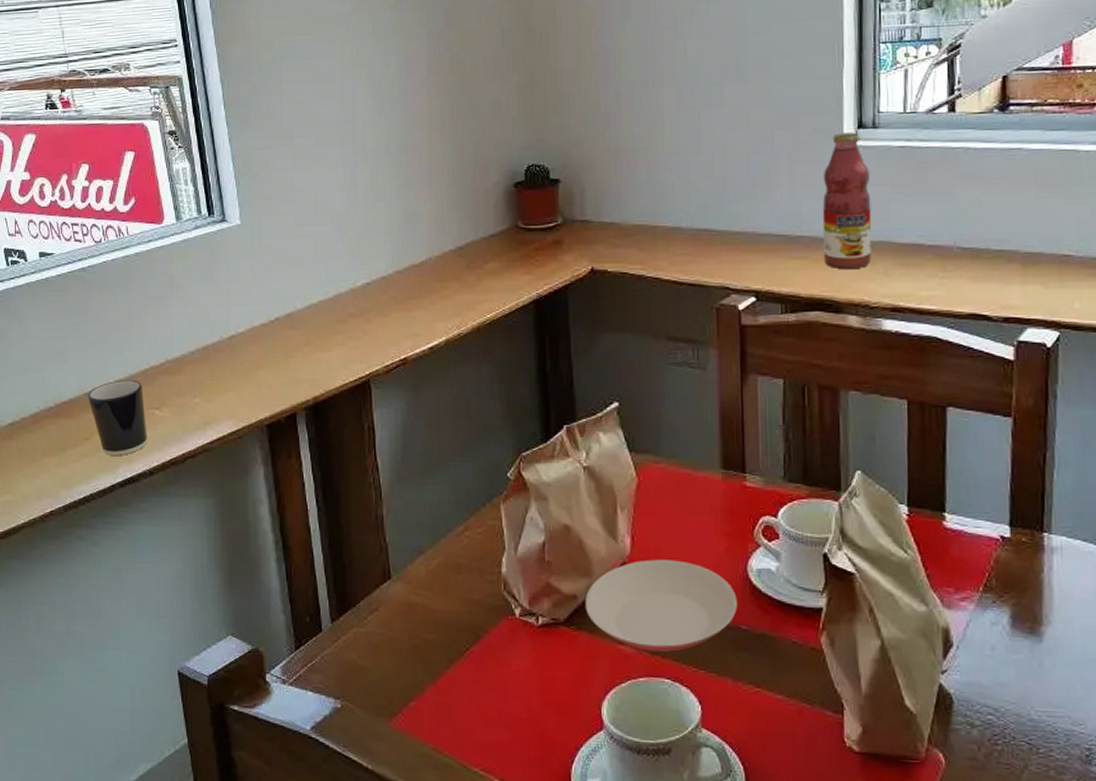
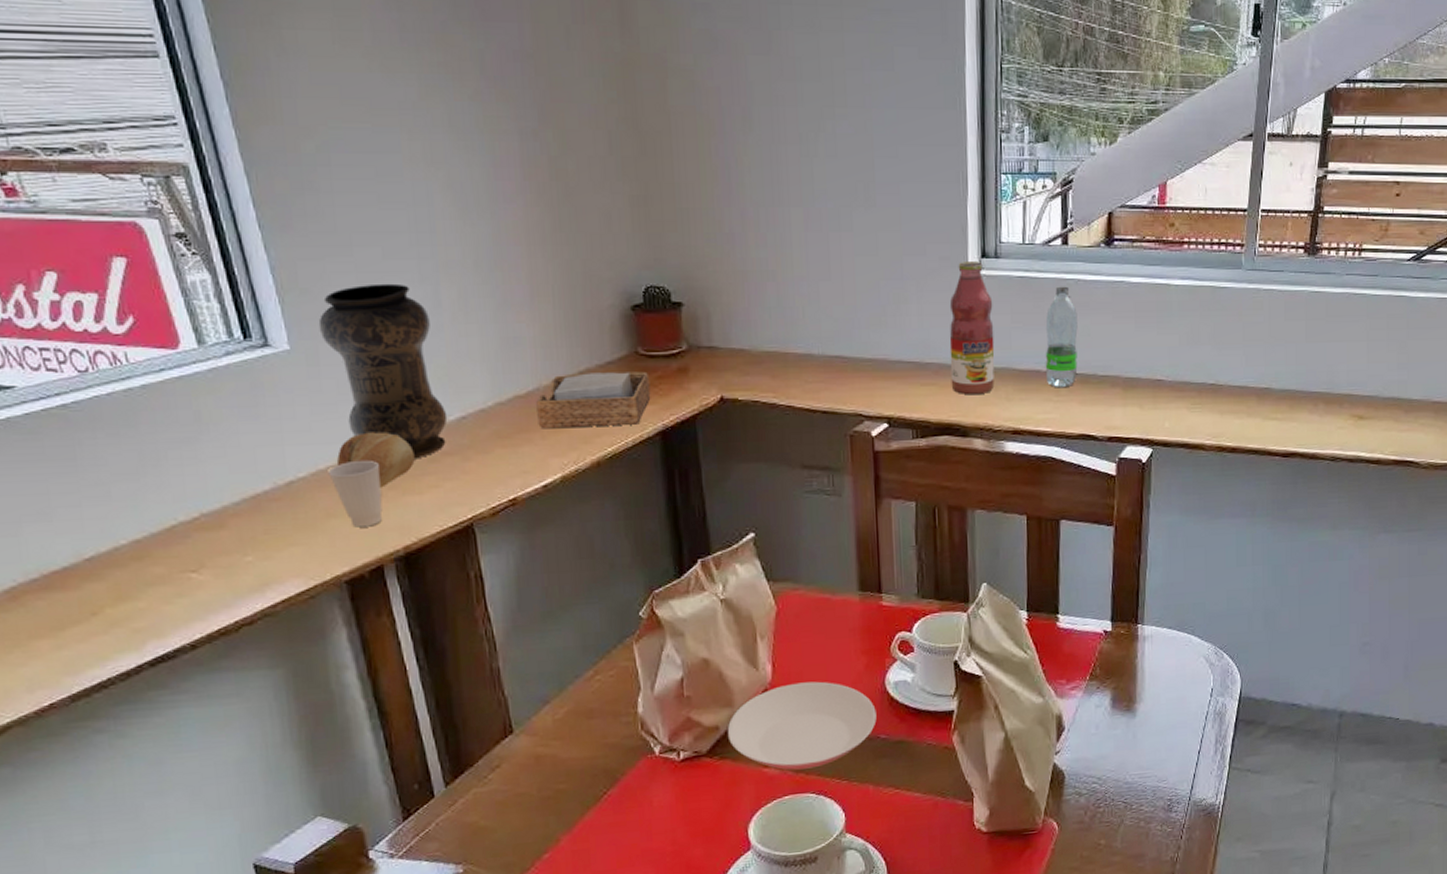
mug: present [87,380,147,455] -> none [88,539,184,631]
cup: none [260,319,299,378] -> present [328,460,383,528]
vase: none [264,167,355,320] -> present [320,283,448,459]
bread roll: none [268,295,327,344] -> present [337,431,415,488]
napkin holder: none [428,244,528,296] -> present [536,371,651,429]
bottle: none [929,155,967,263] -> present [1045,286,1078,388]

